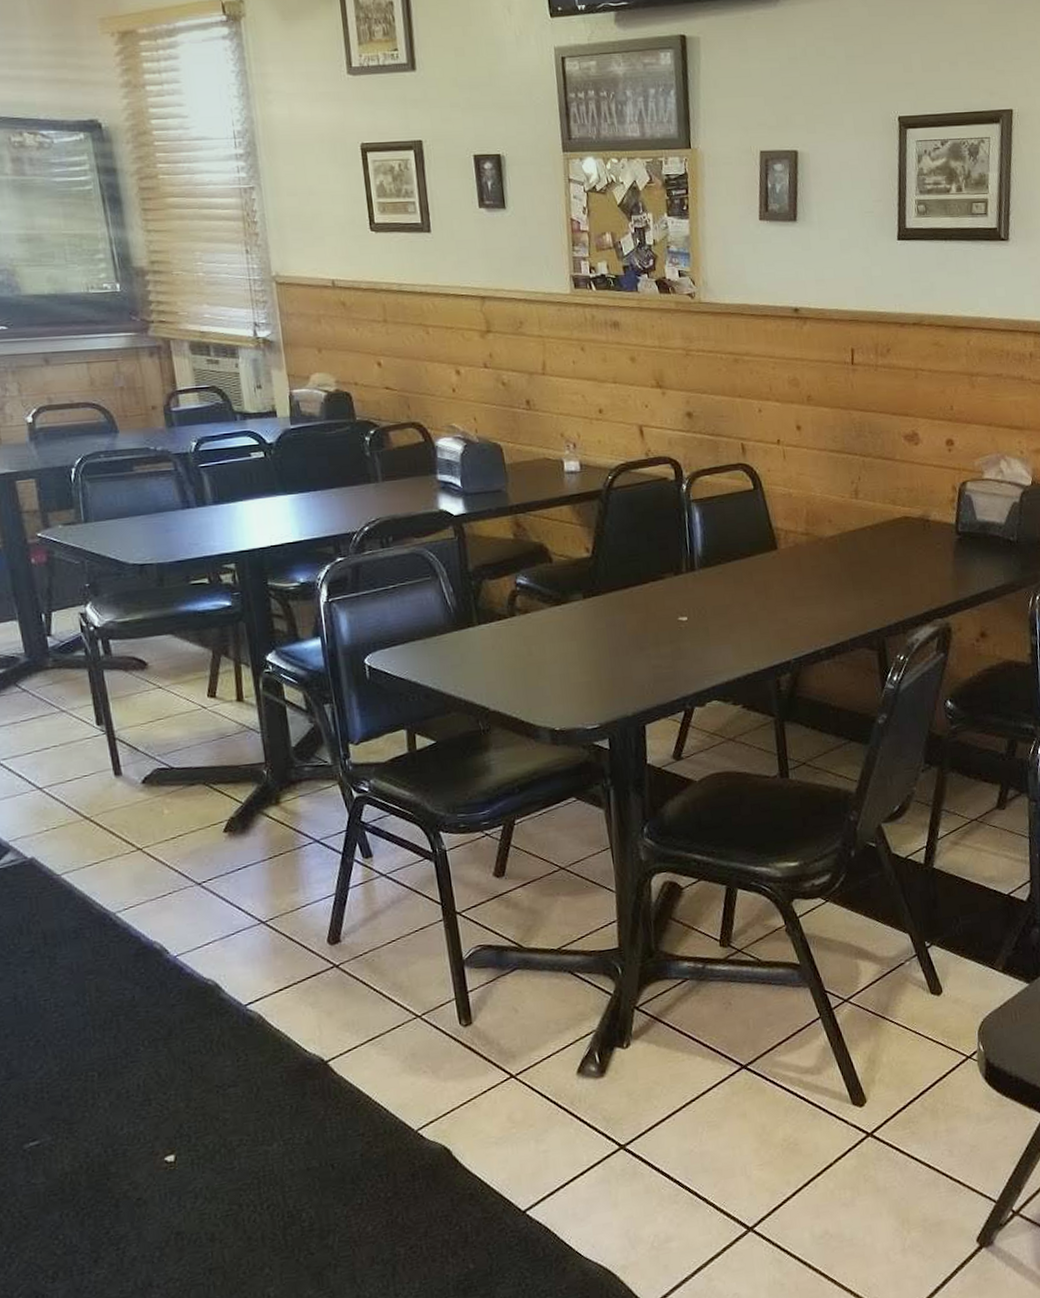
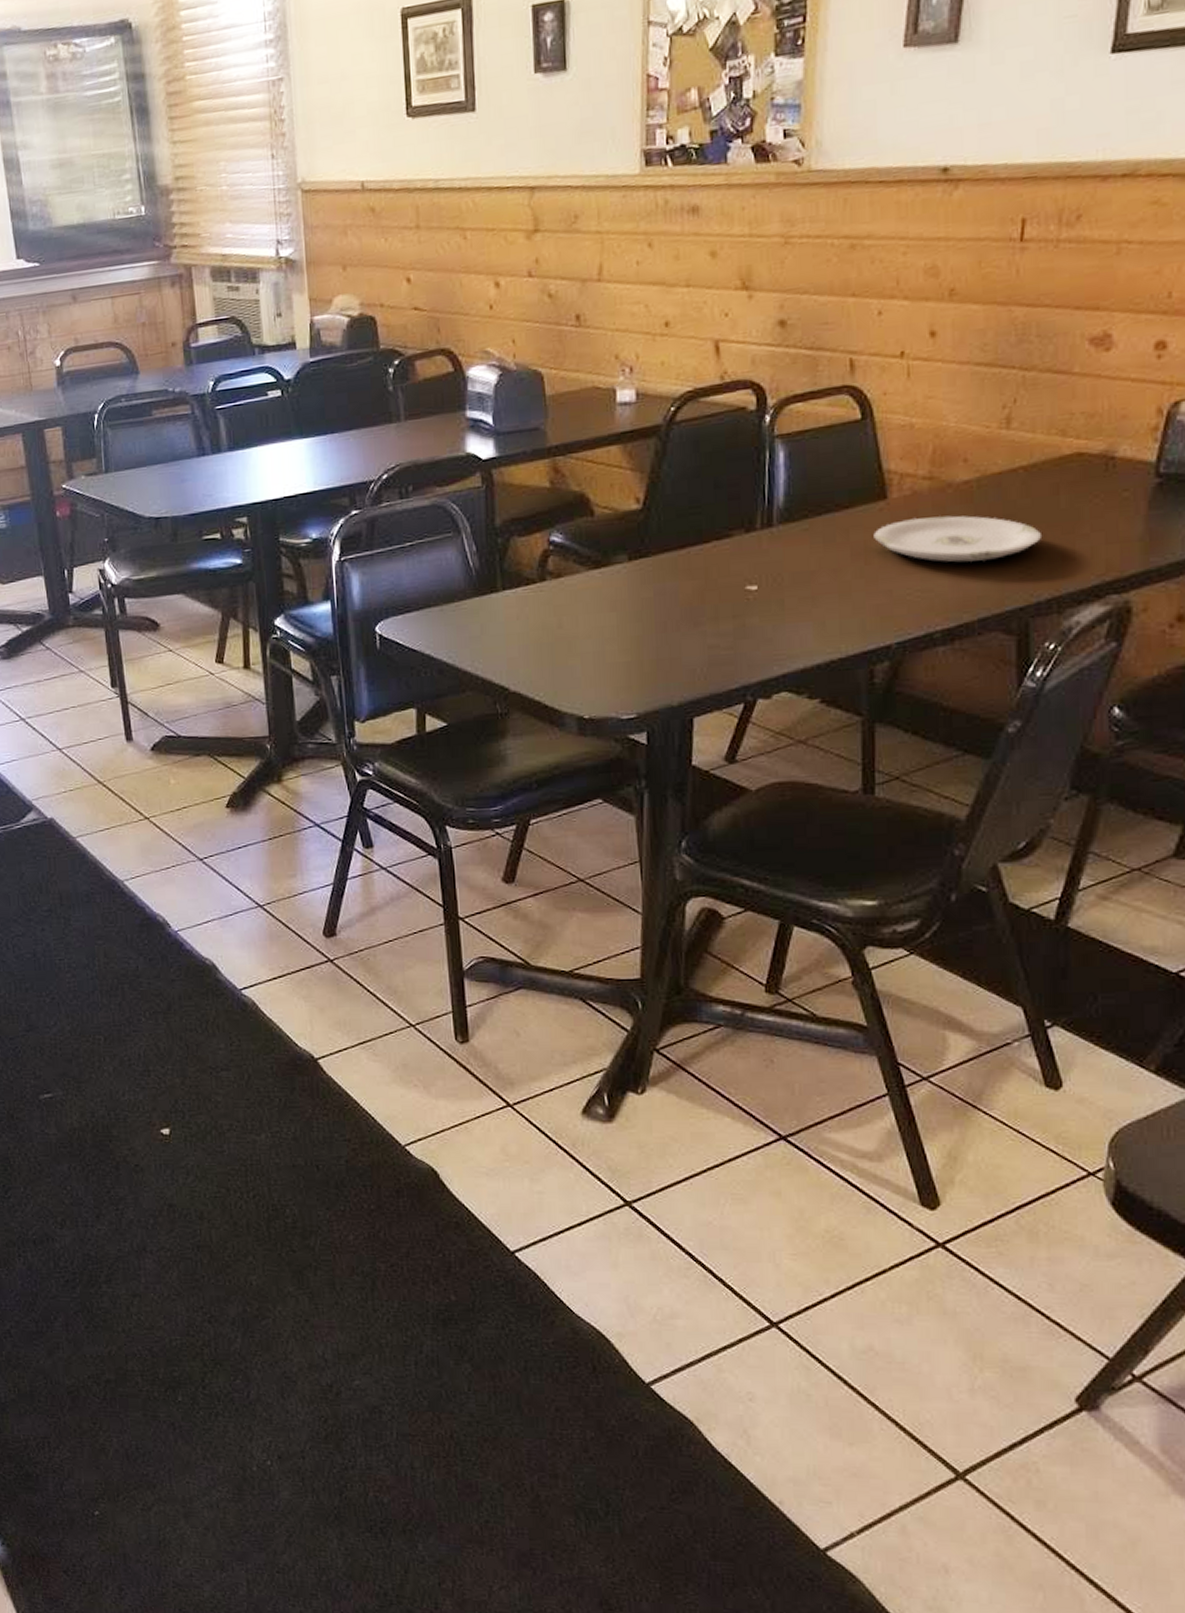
plate: none [770,562,887,597] -> present [874,515,1041,563]

